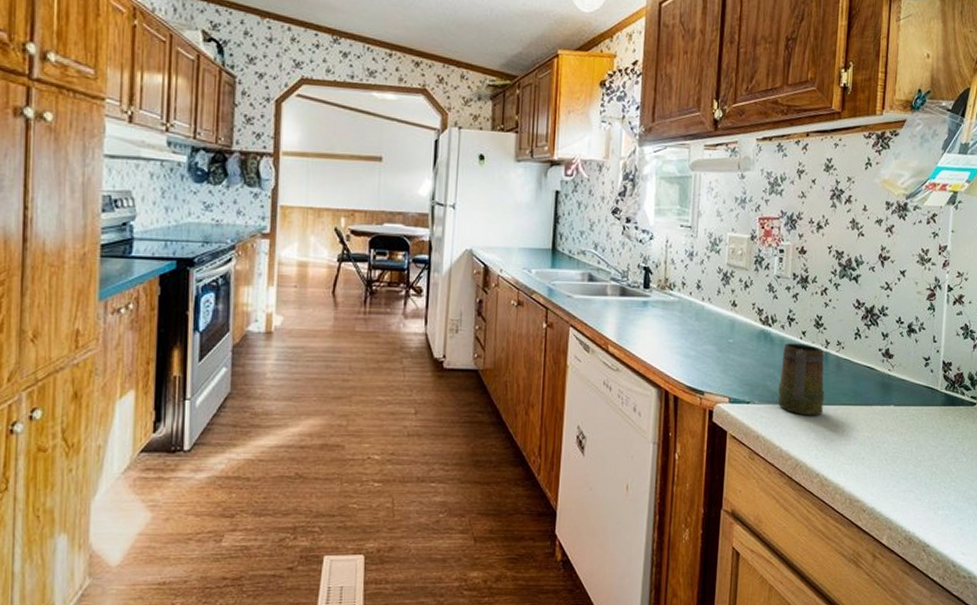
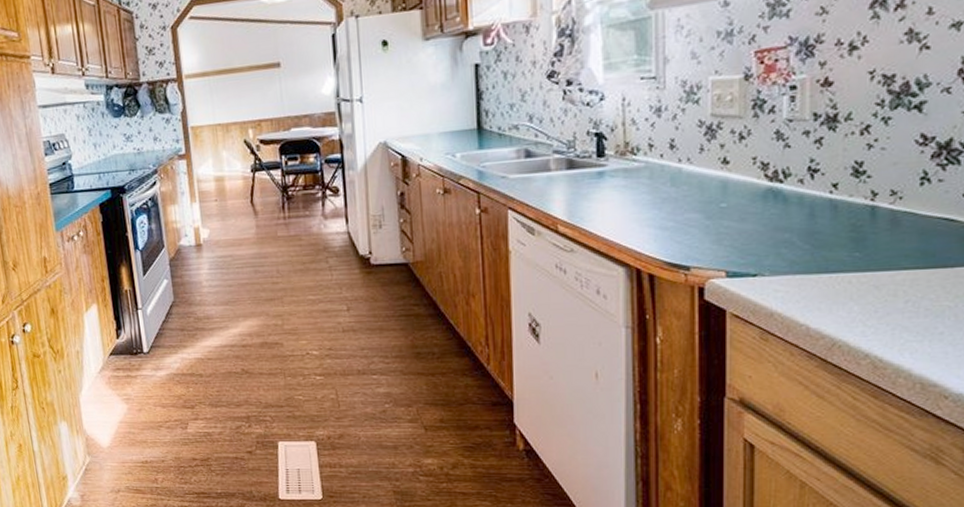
mug: present [777,343,825,416] -> none [799,198,874,286]

